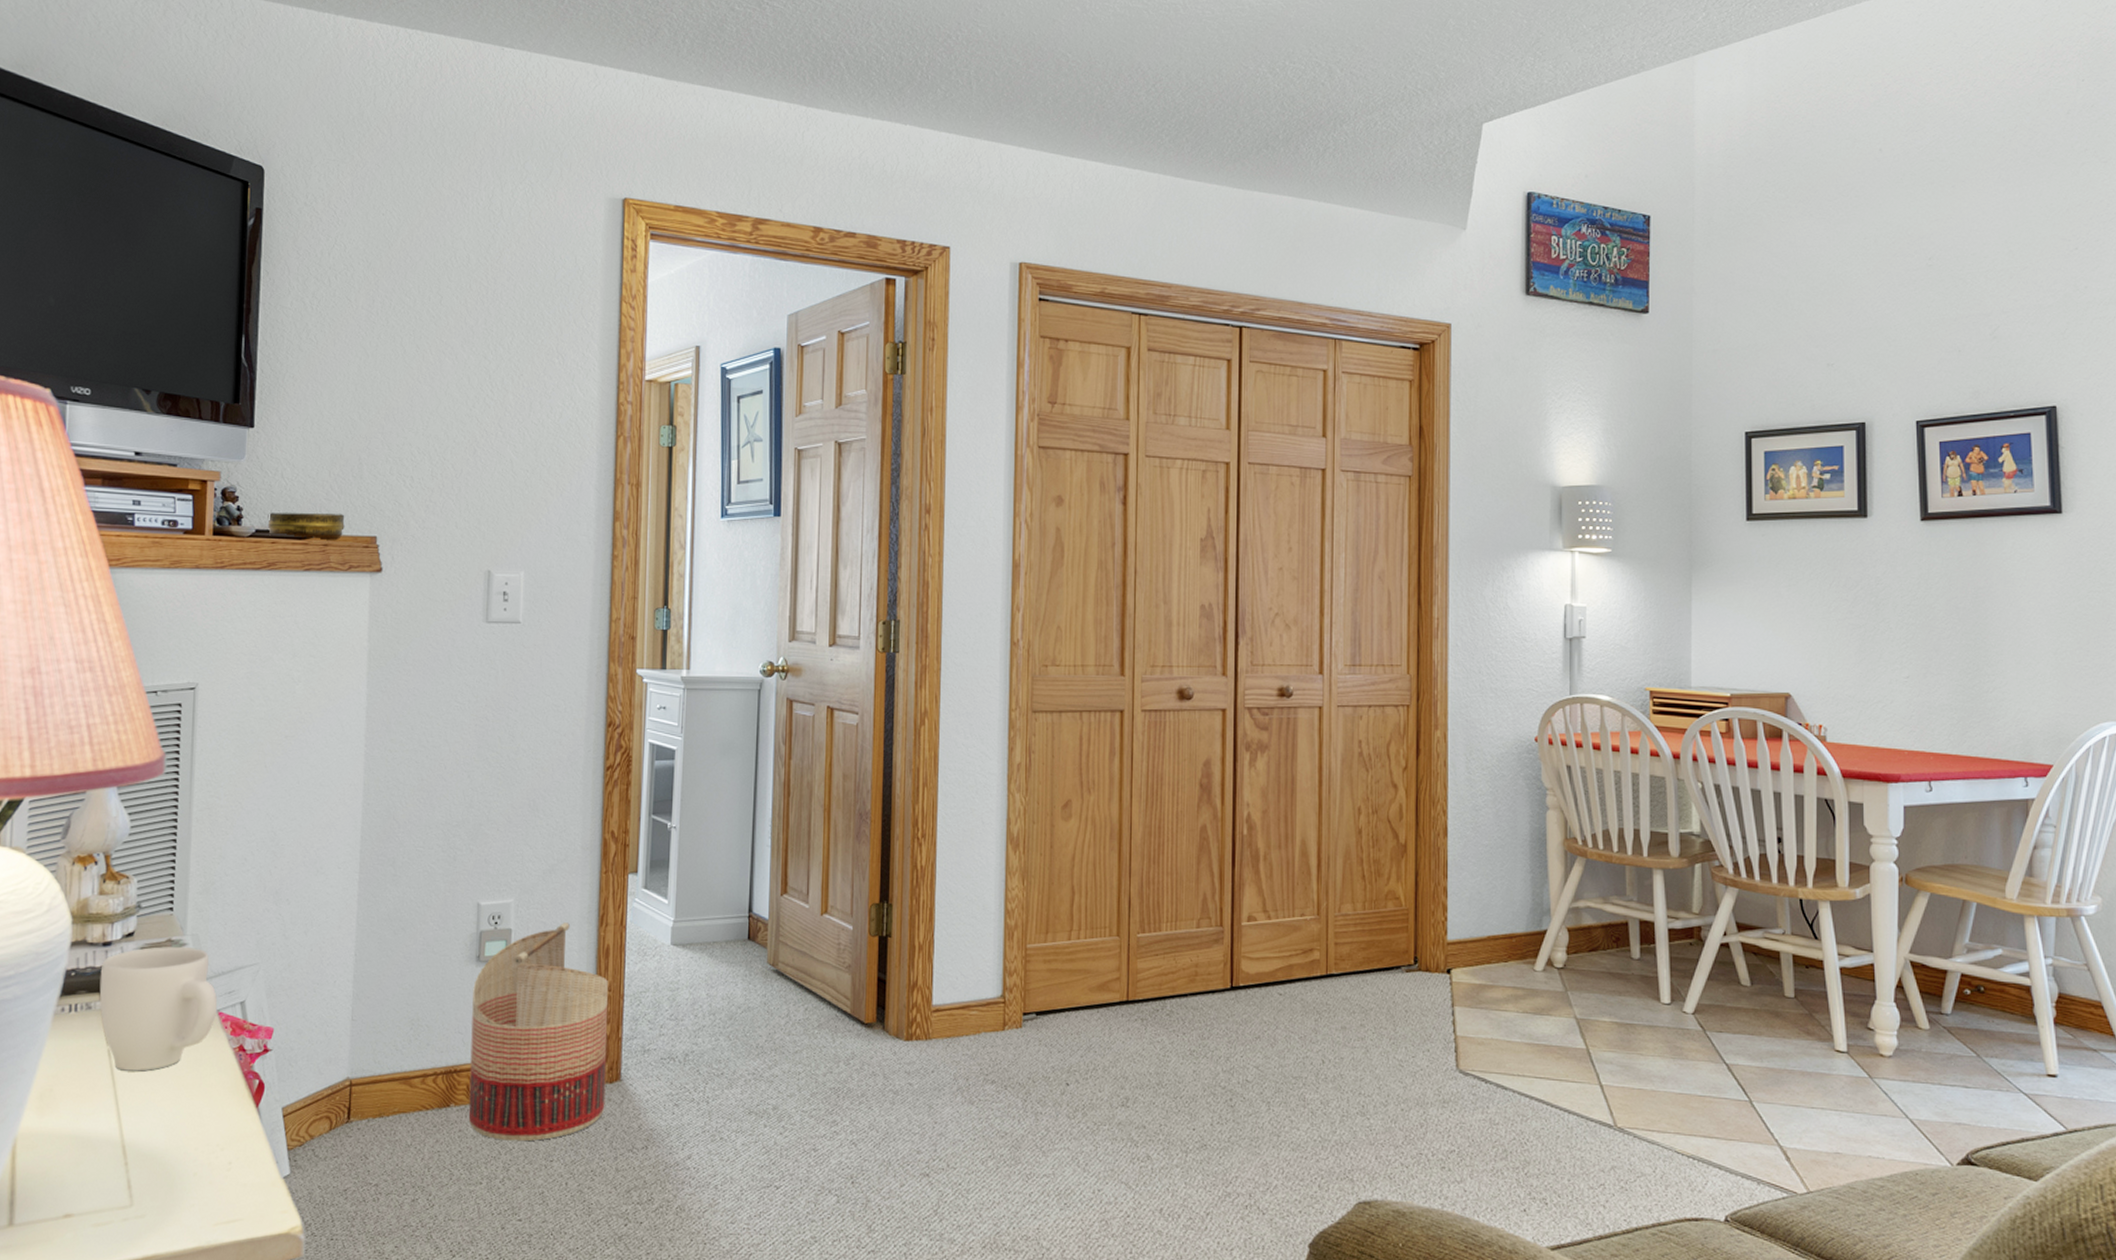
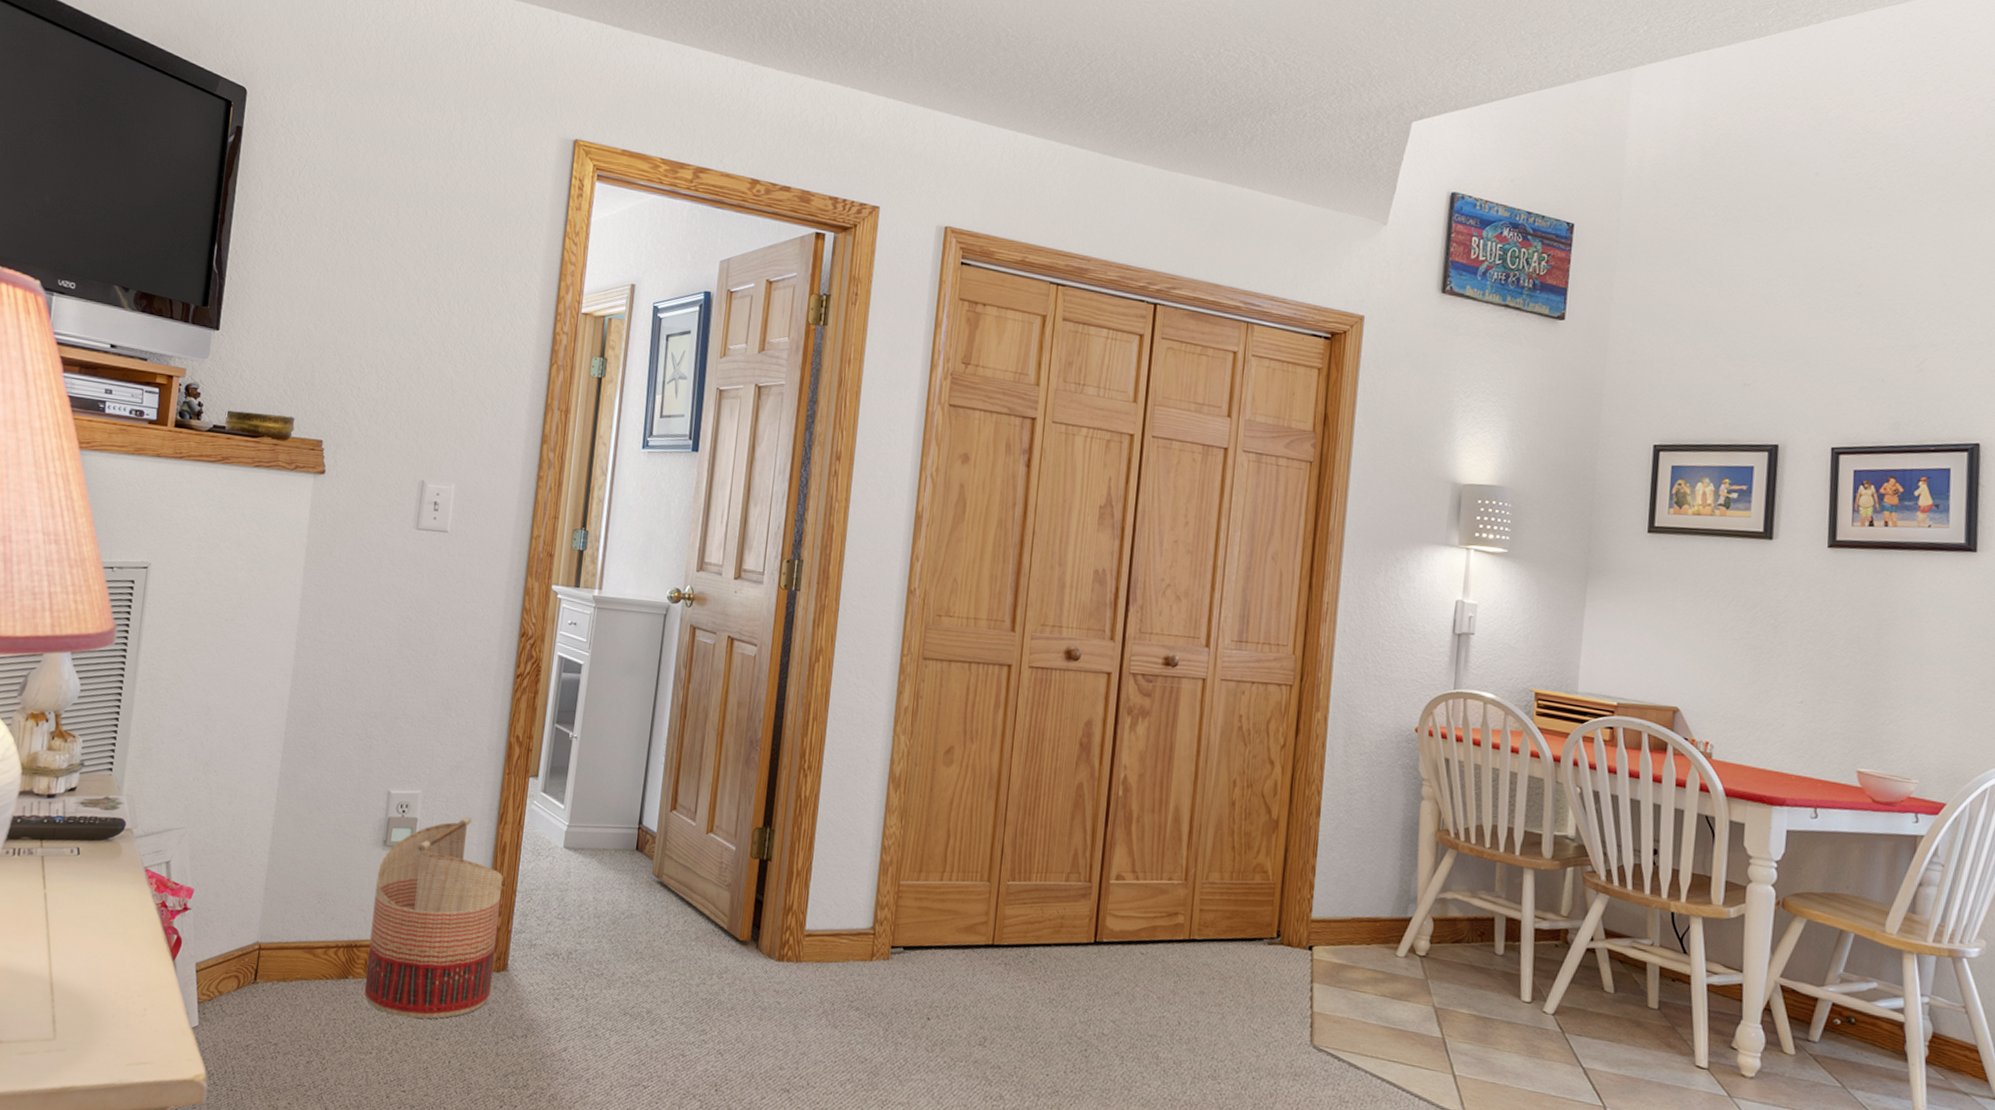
mug: present [99,946,218,1072] -> none [40,803,146,917]
bowl: none [1965,737,2026,773] -> present [1856,768,1919,807]

